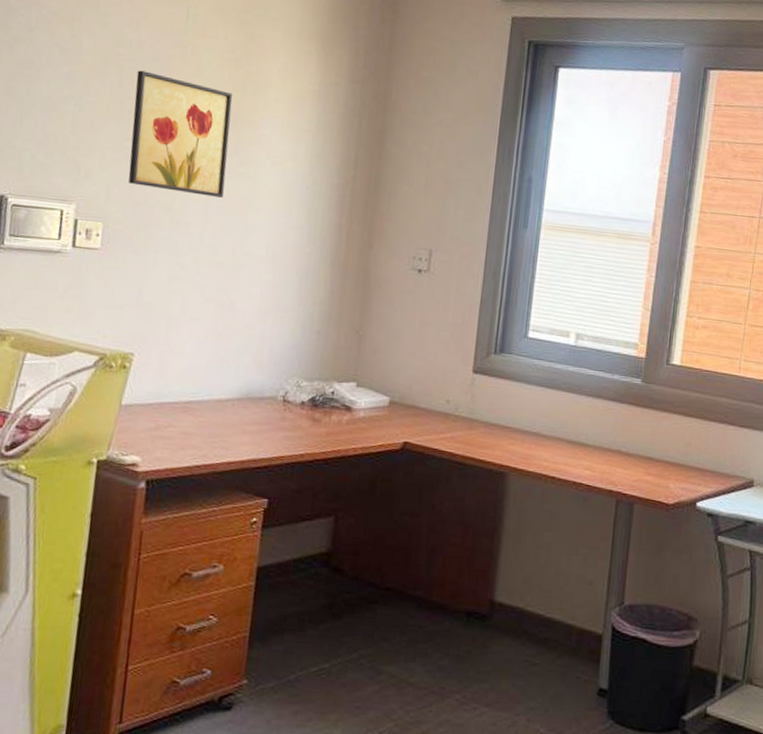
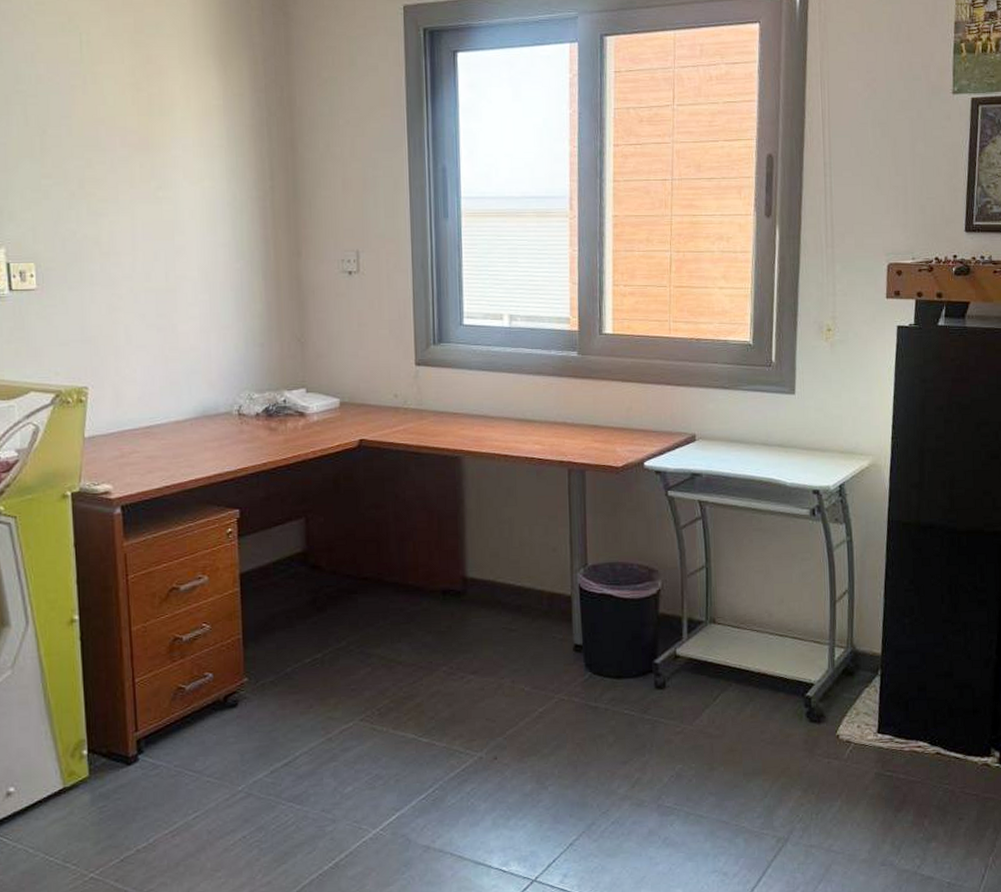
wall art: present [128,70,232,198] -> none [41,105,148,224]

